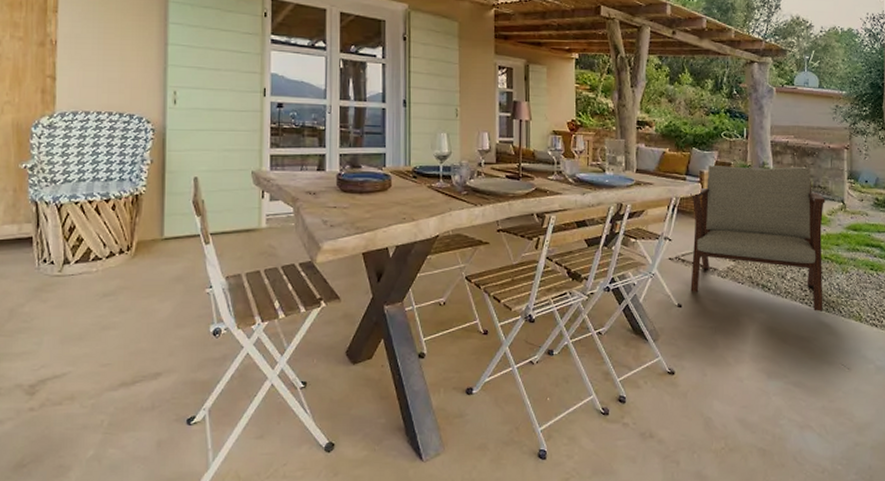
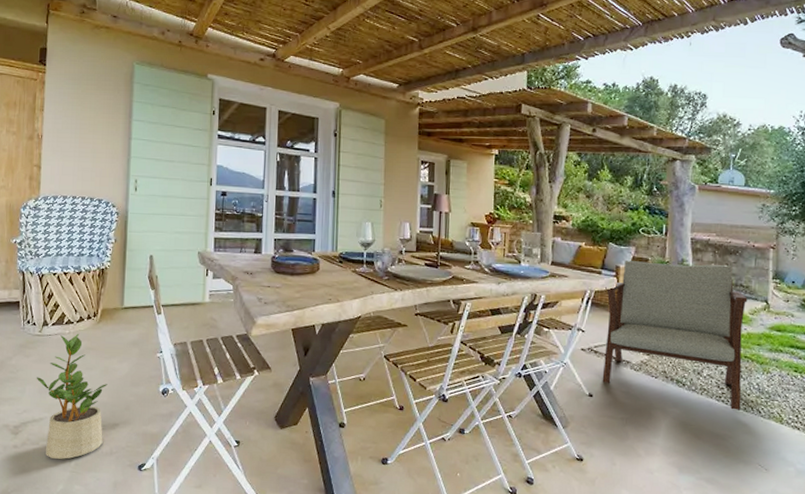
potted plant: none [56,270,147,420] -> present [36,333,108,459]

